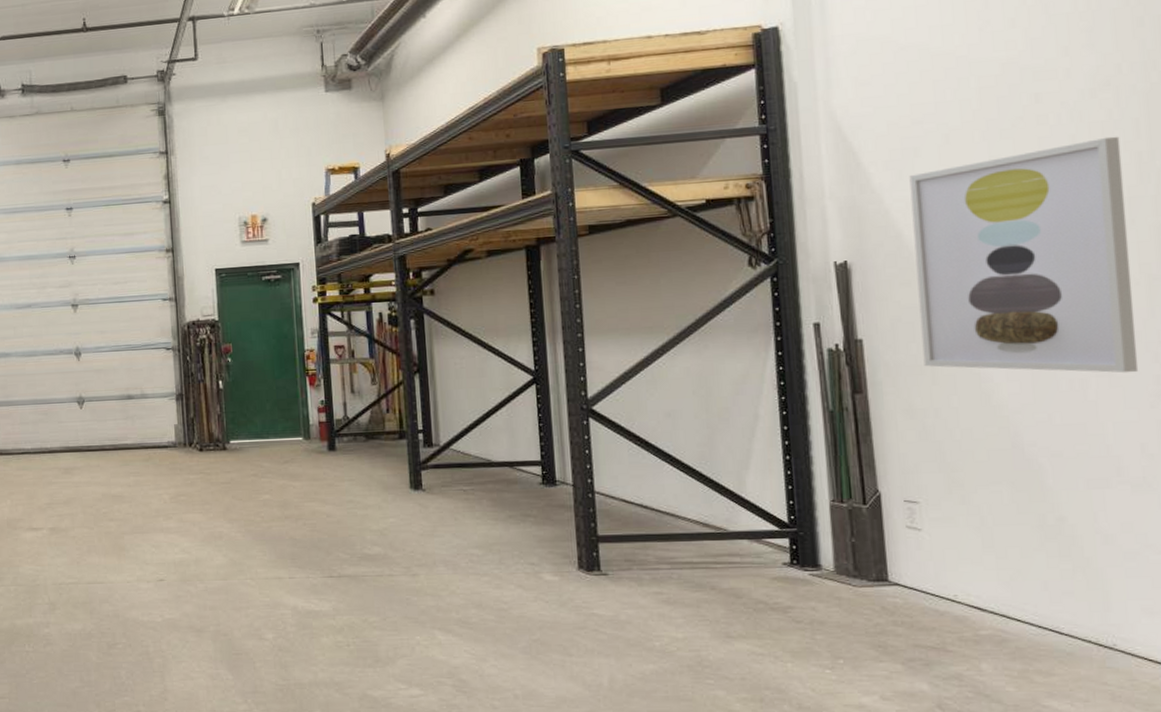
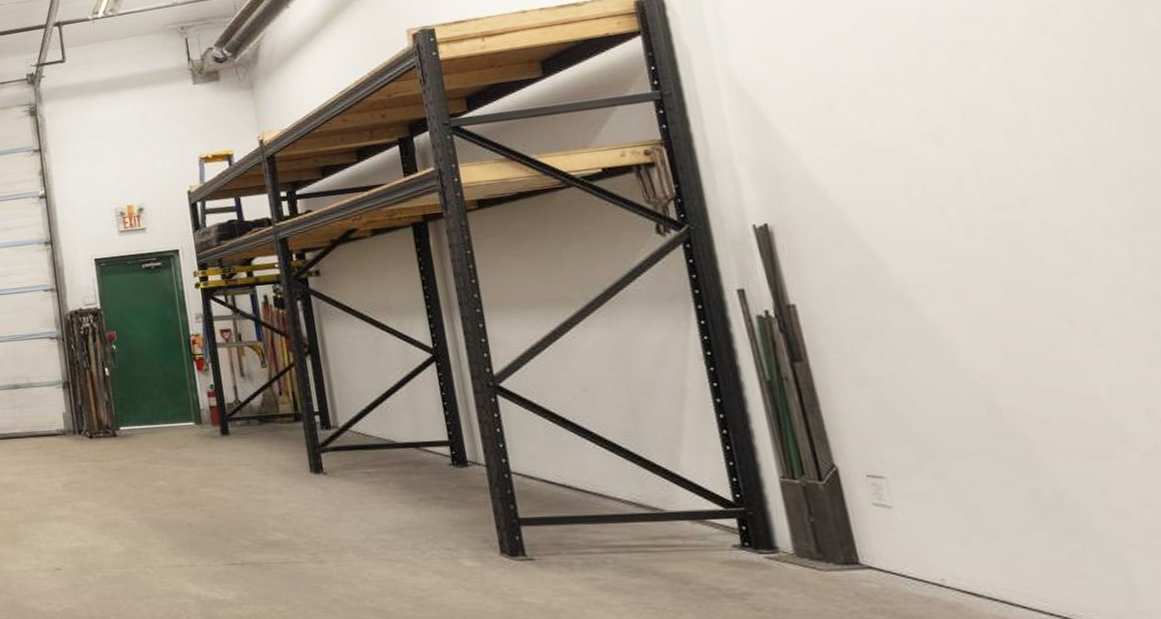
wall art: present [909,136,1139,373] -> none [827,80,1131,332]

